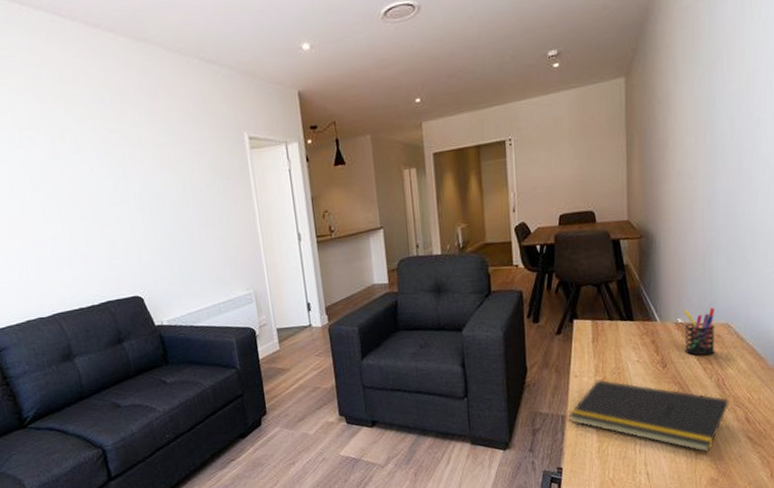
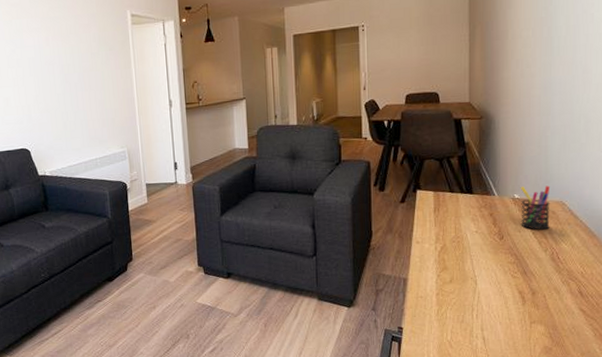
notepad: present [569,379,729,452] -> none [410,247,562,321]

